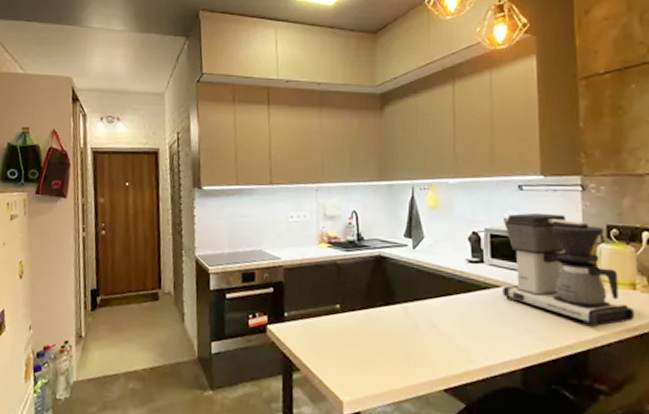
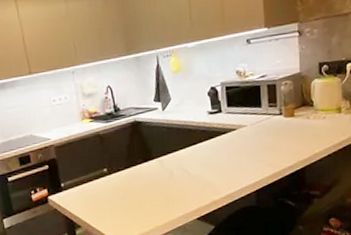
coffee maker: present [502,212,634,327] -> none [236,60,340,149]

